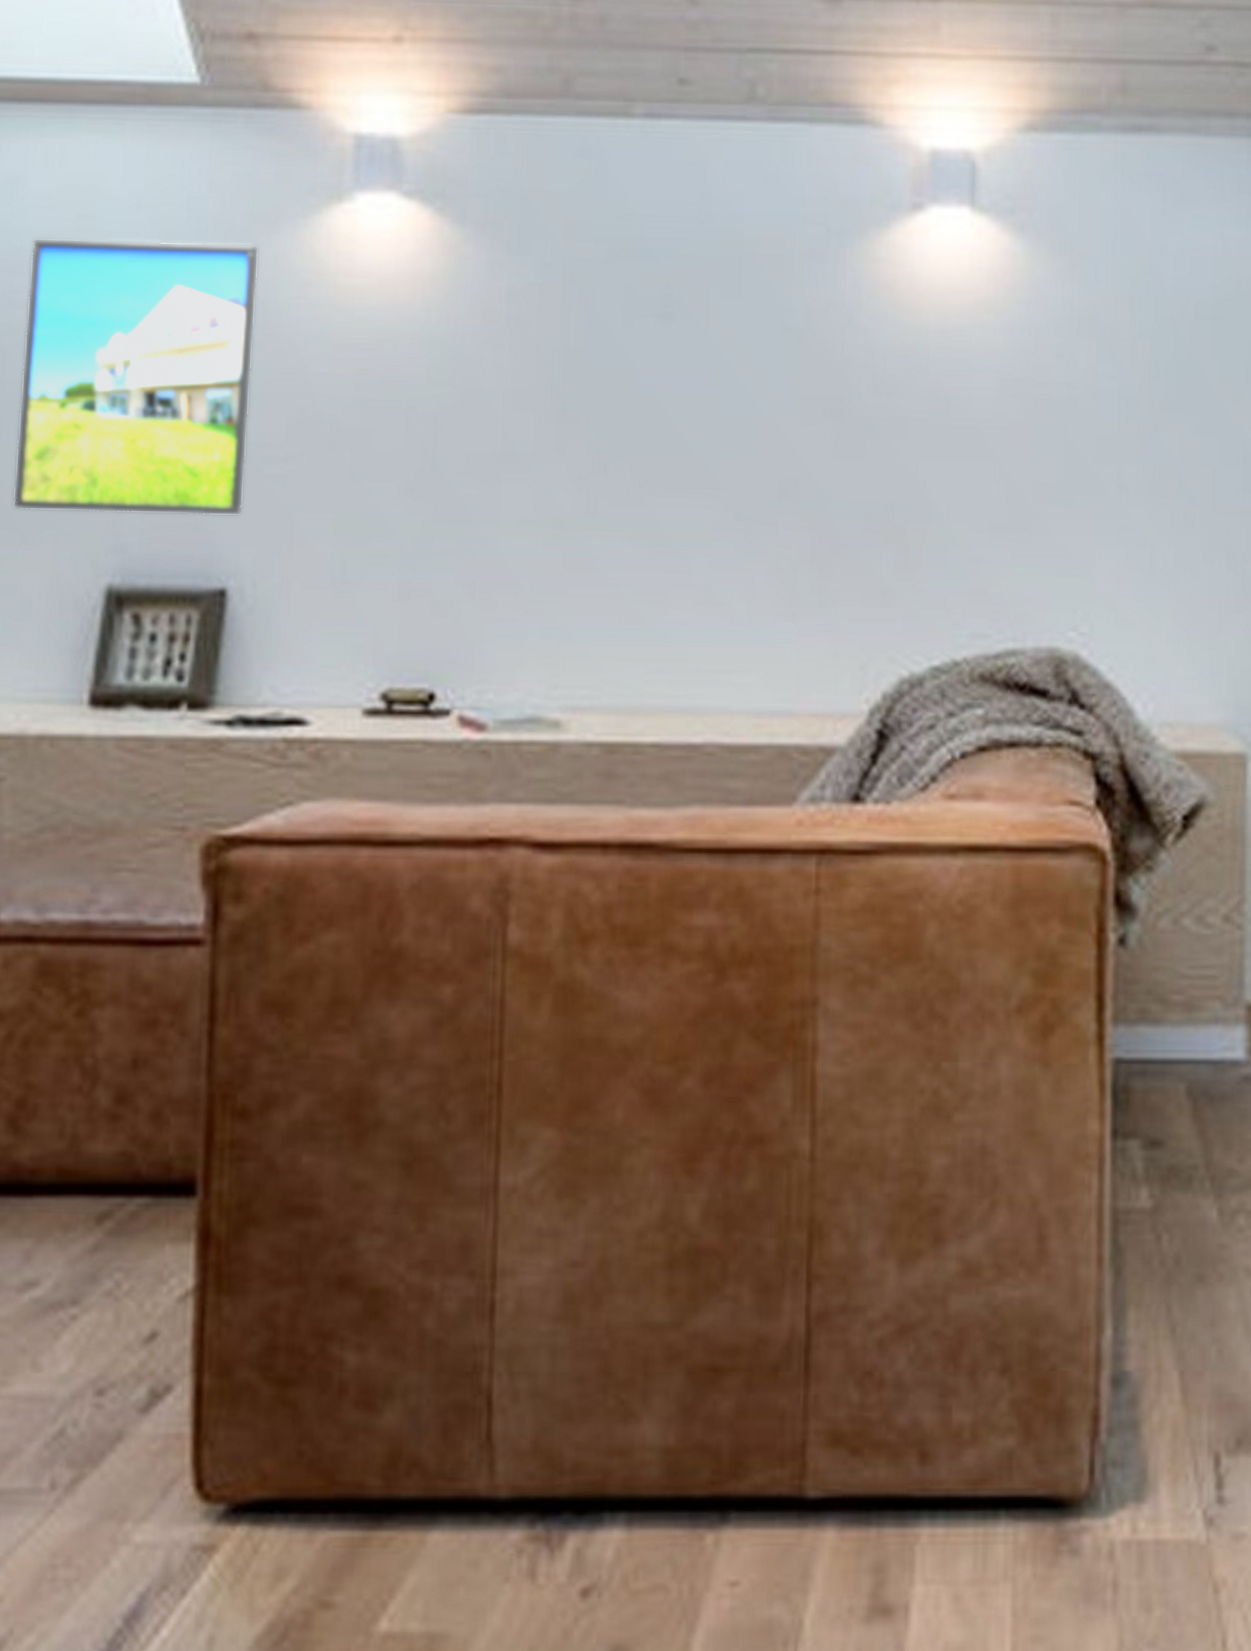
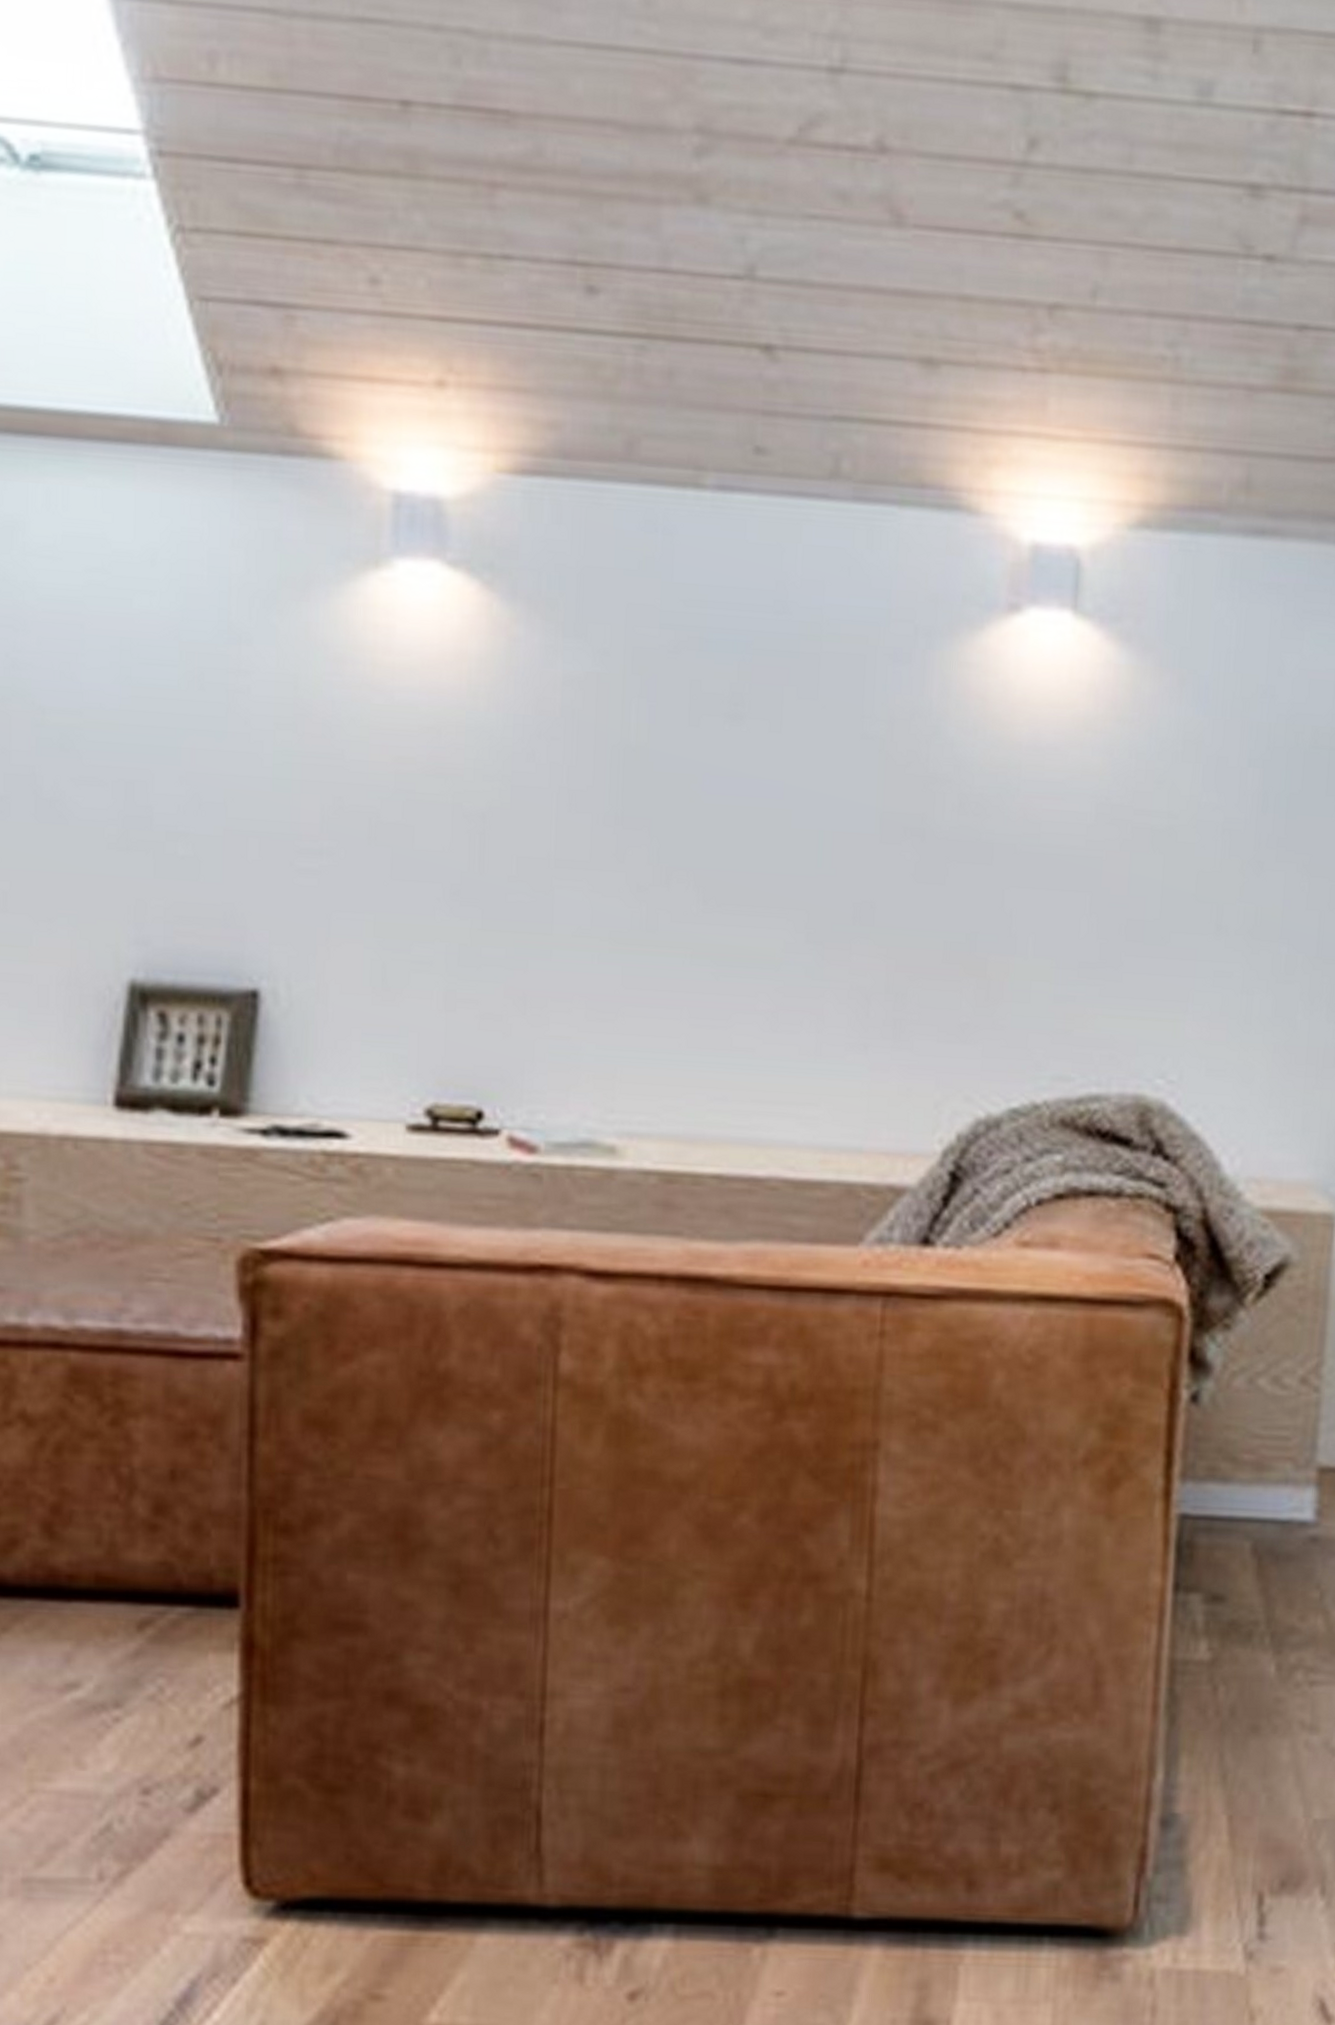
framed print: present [12,238,259,516] -> none [24,591,288,912]

